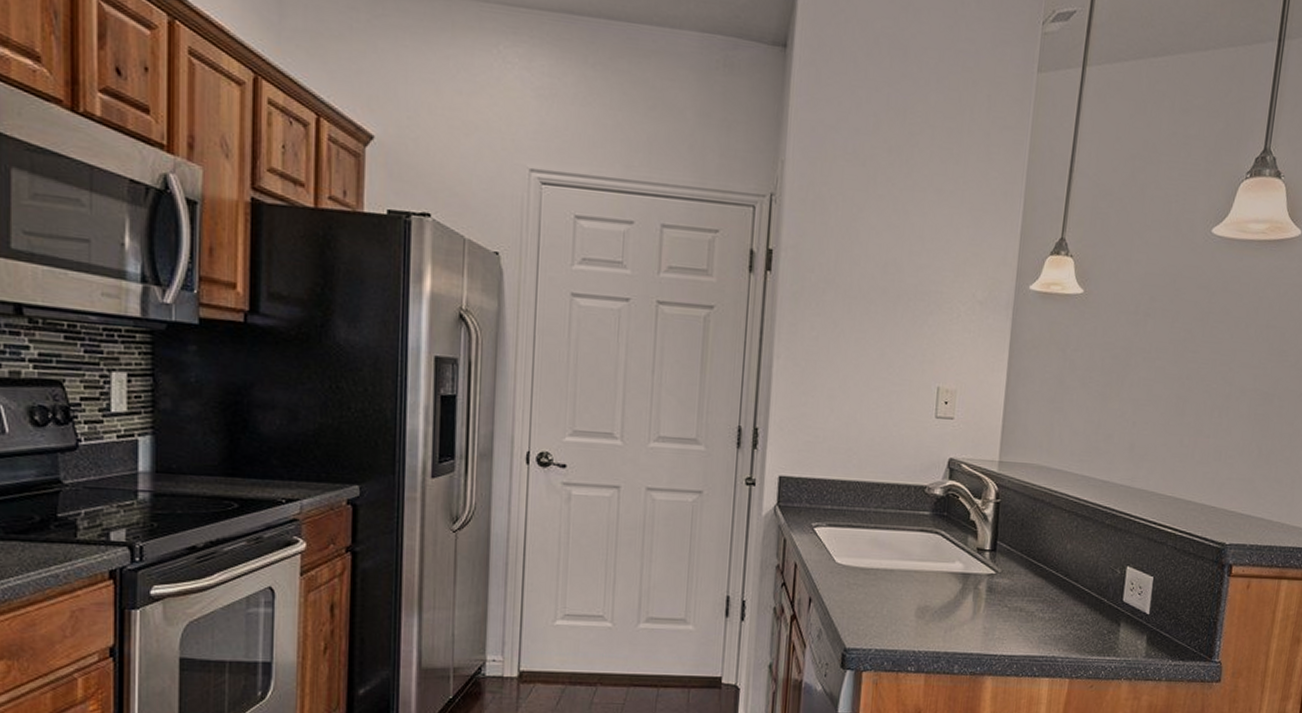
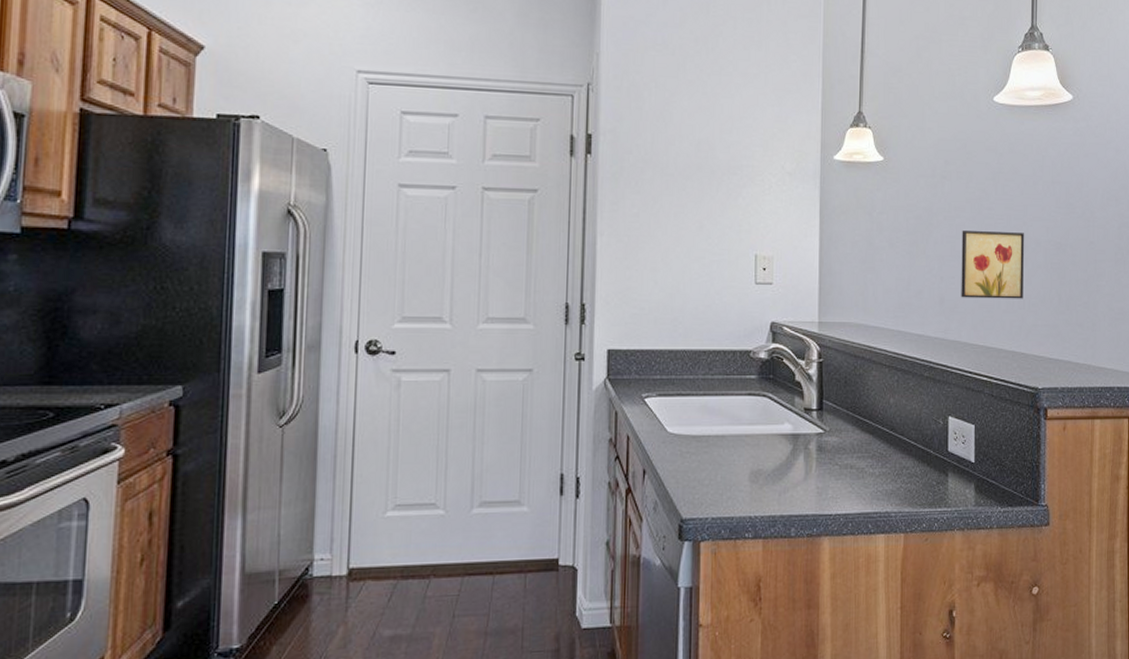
wall art: none [1153,374,1229,451] -> present [961,231,1024,299]

